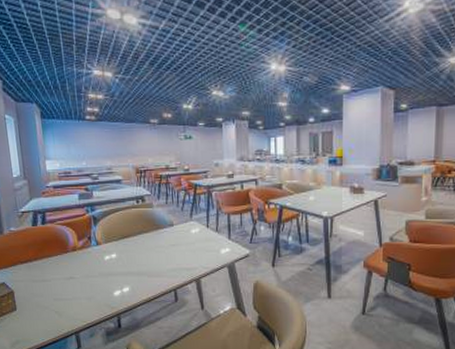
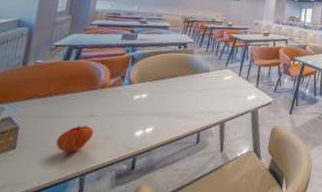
fruit: none [47,287,77,313] -> present [55,125,94,153]

